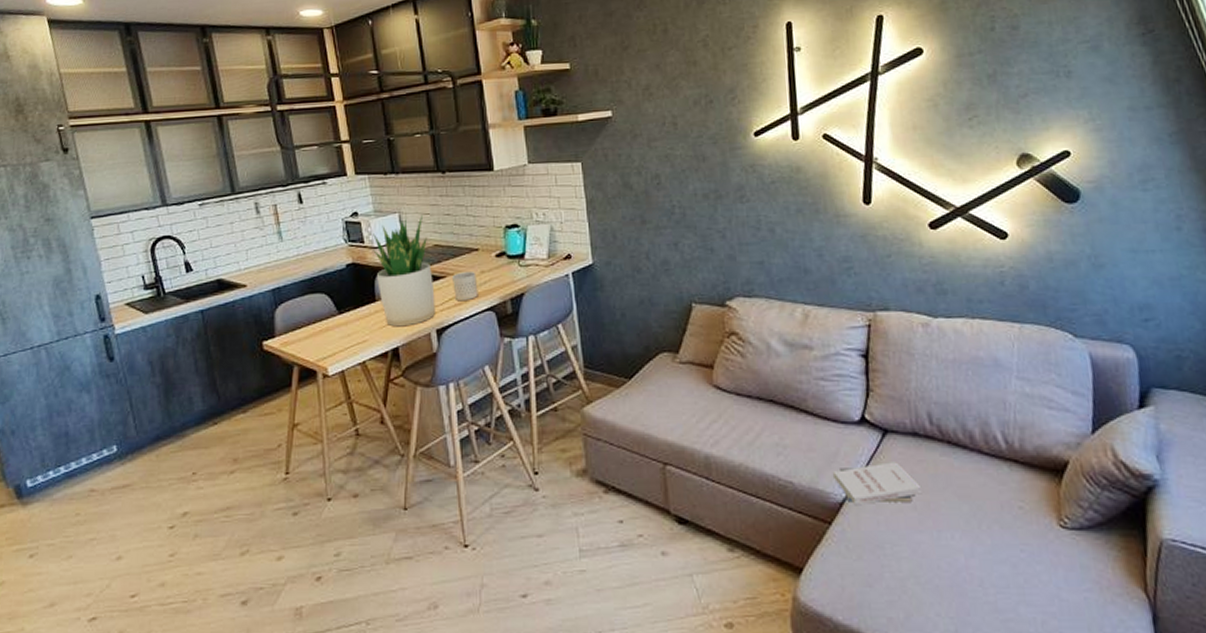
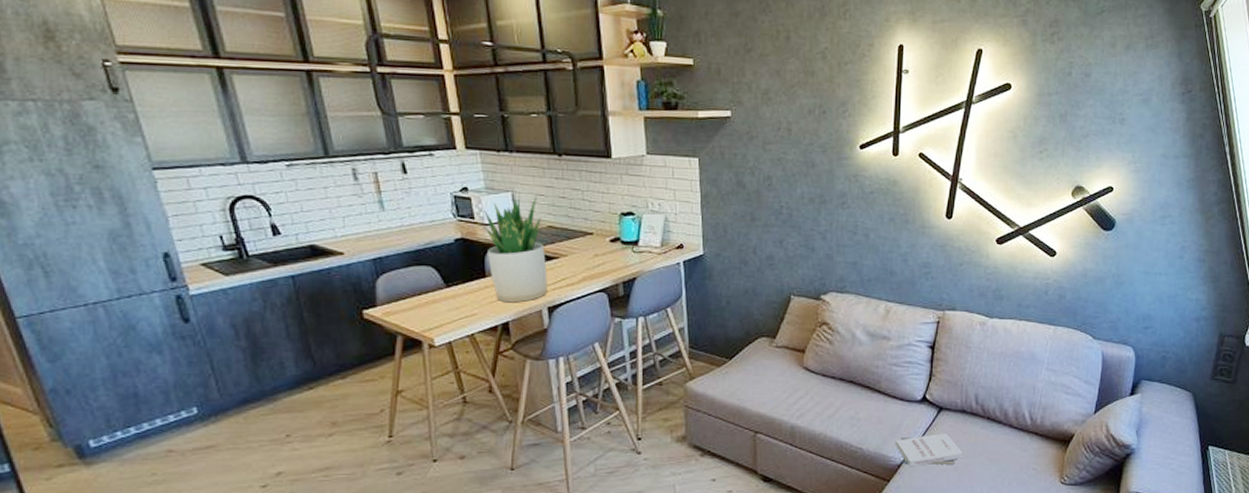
mug: present [451,272,478,302] -> none [564,254,591,282]

